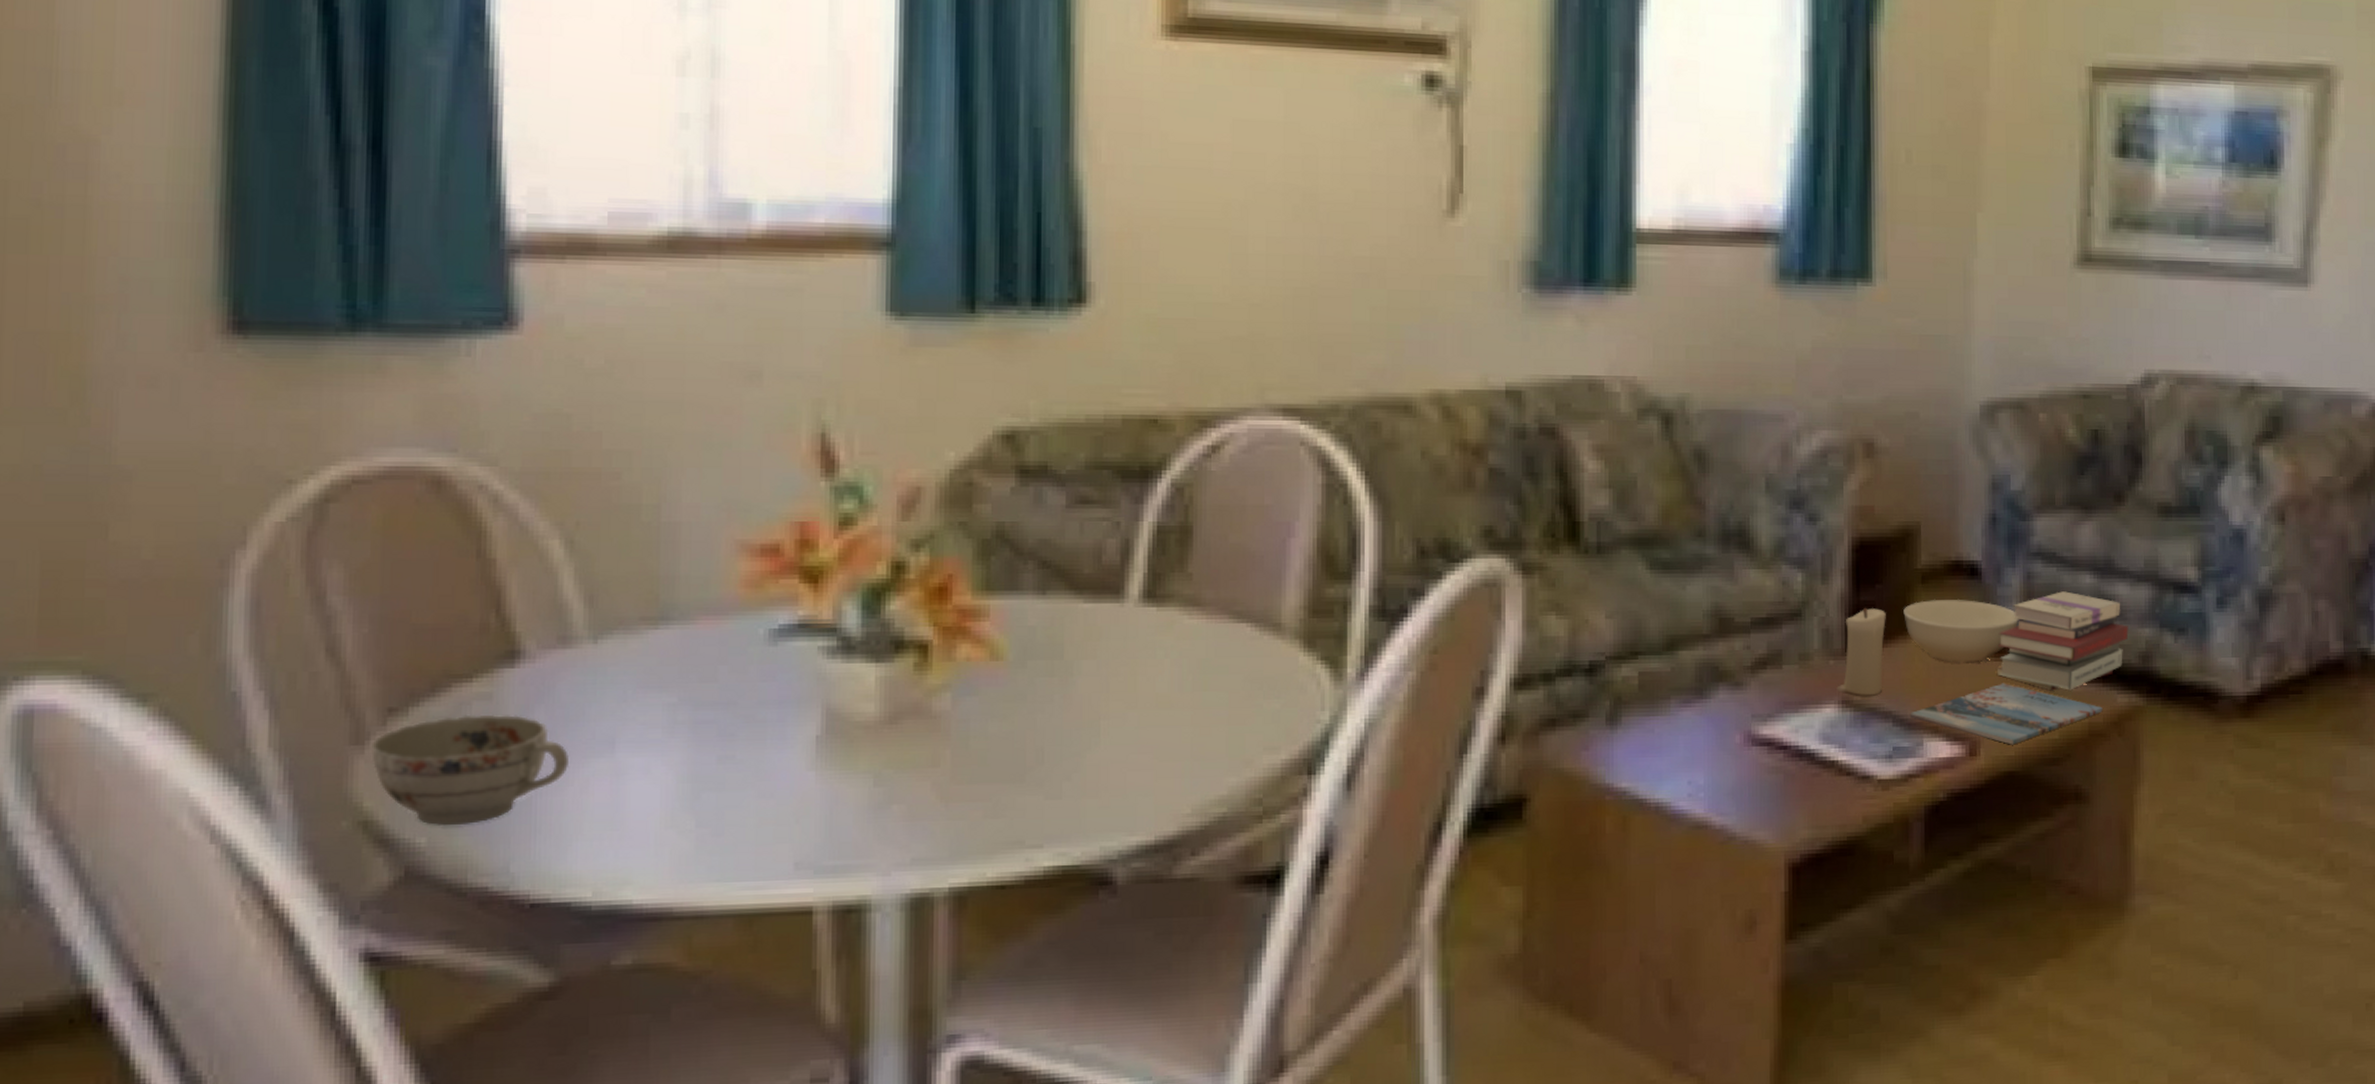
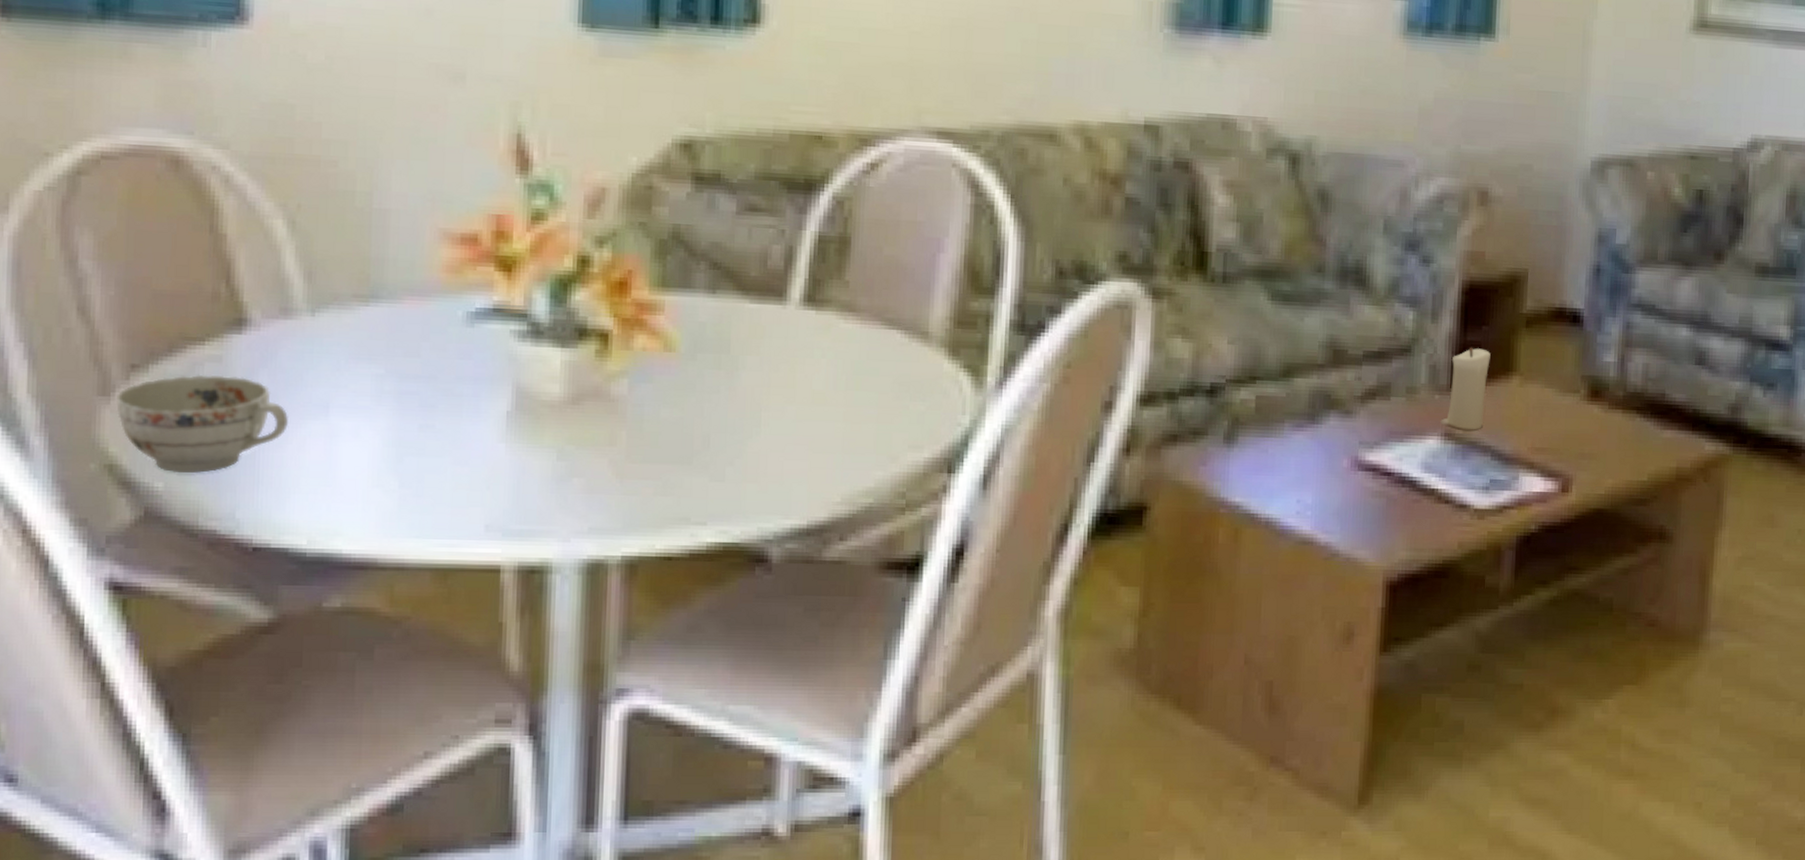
bowl: present [1903,600,2019,663] -> none [1507,343,1616,405]
magazine: present [1910,683,2103,745] -> none [1507,425,1691,484]
books: present [1996,591,2129,690] -> none [1592,342,1720,436]

